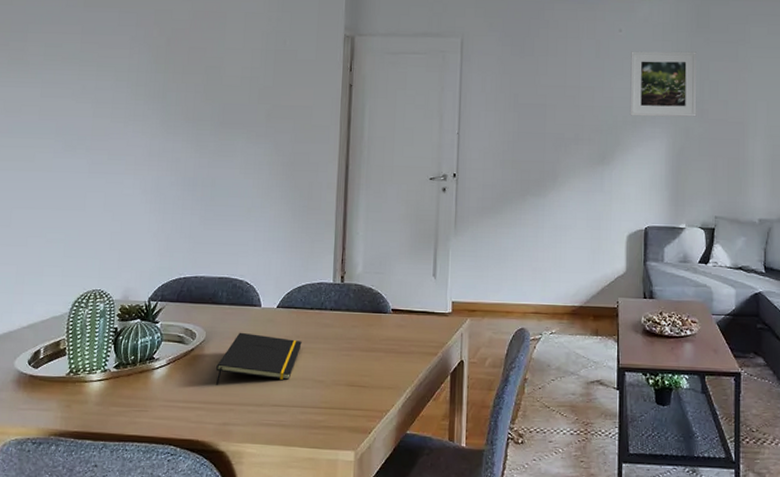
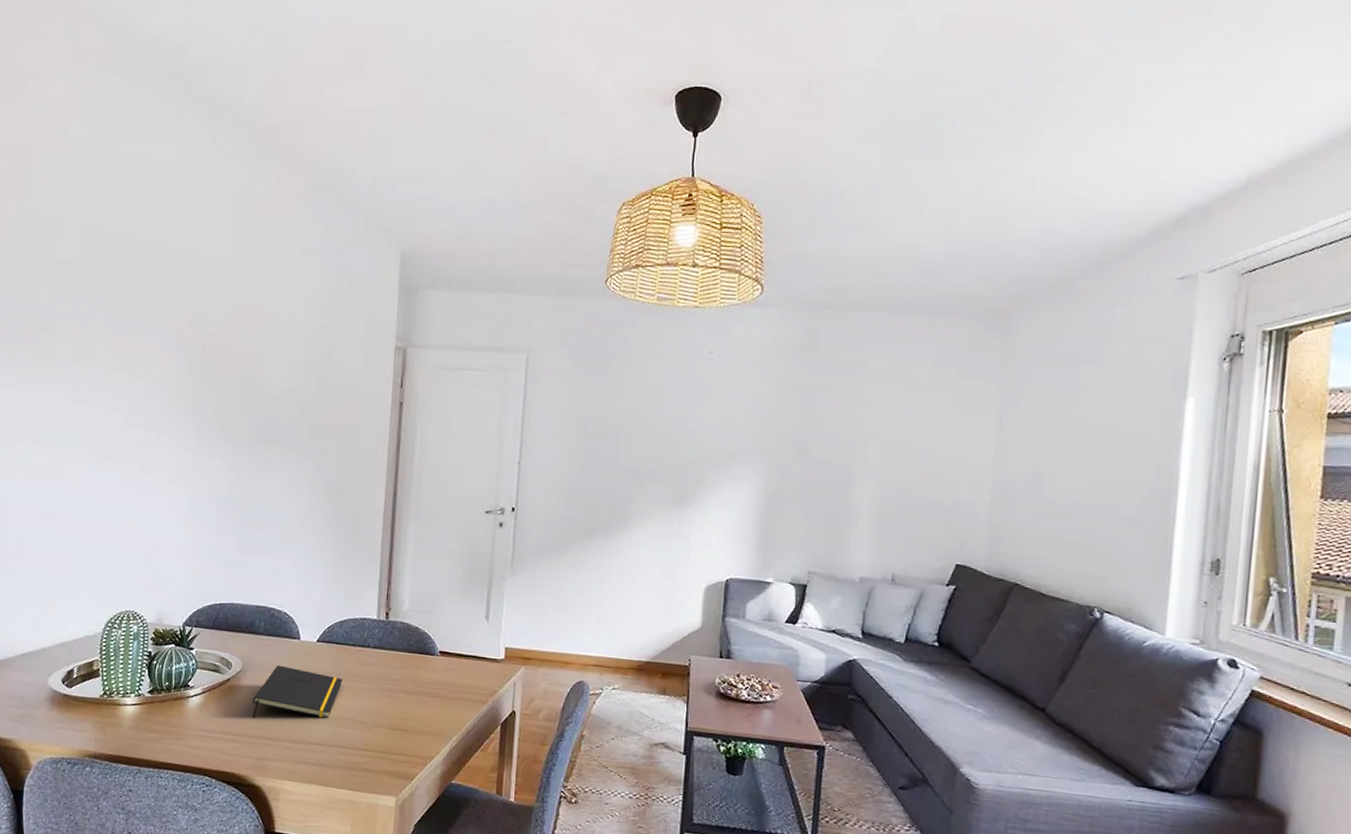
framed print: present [630,51,697,117] -> none [716,377,800,457]

